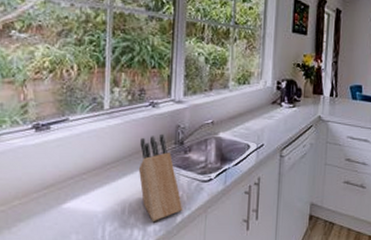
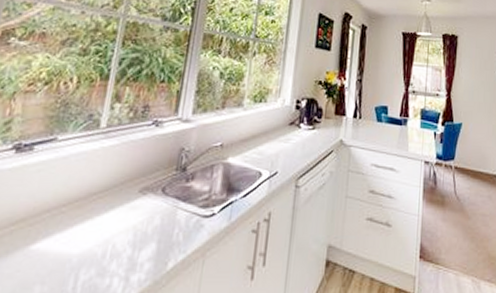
knife block: present [138,133,183,221] -> none [129,157,177,268]

